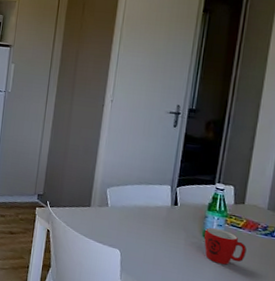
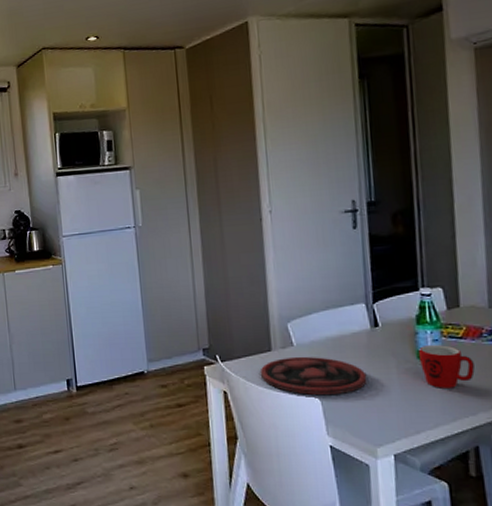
plate: none [78,214,160,251] -> present [260,356,367,396]

